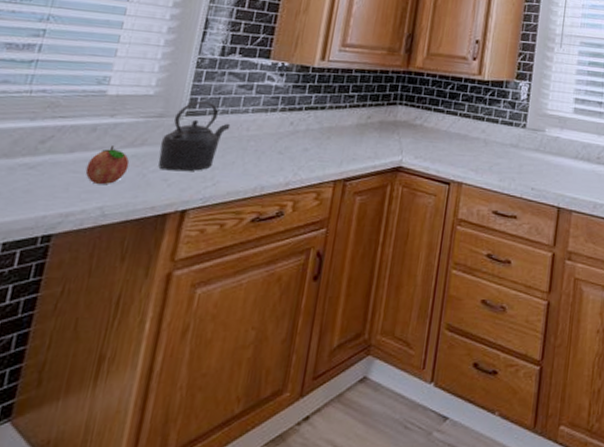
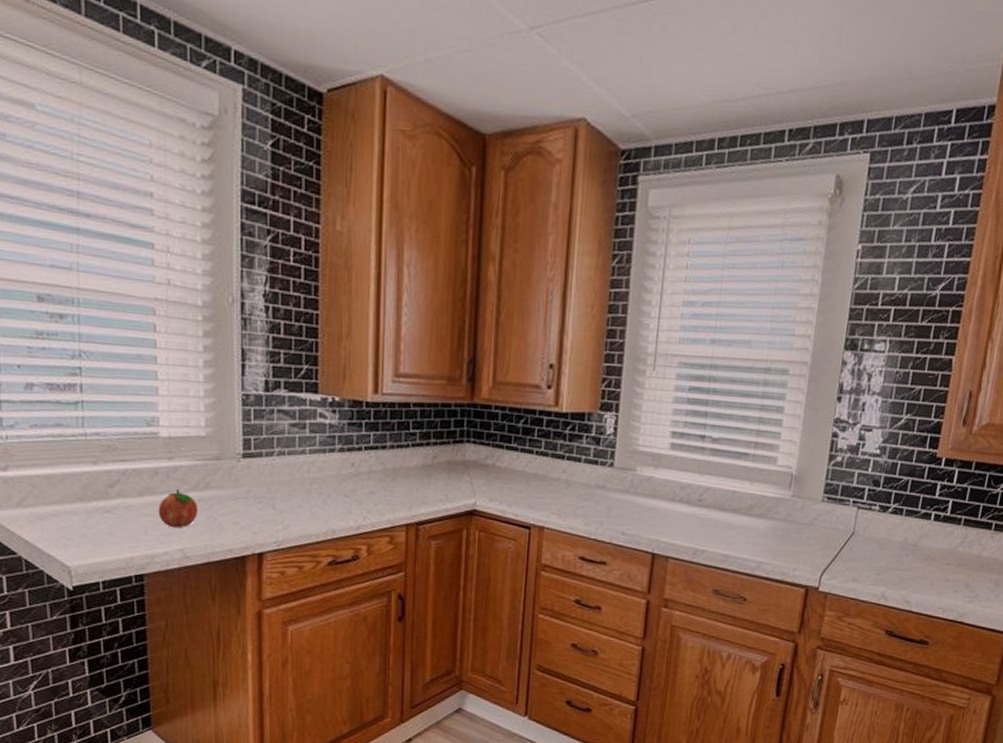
kettle: present [158,101,231,172] -> none [223,441,290,515]

